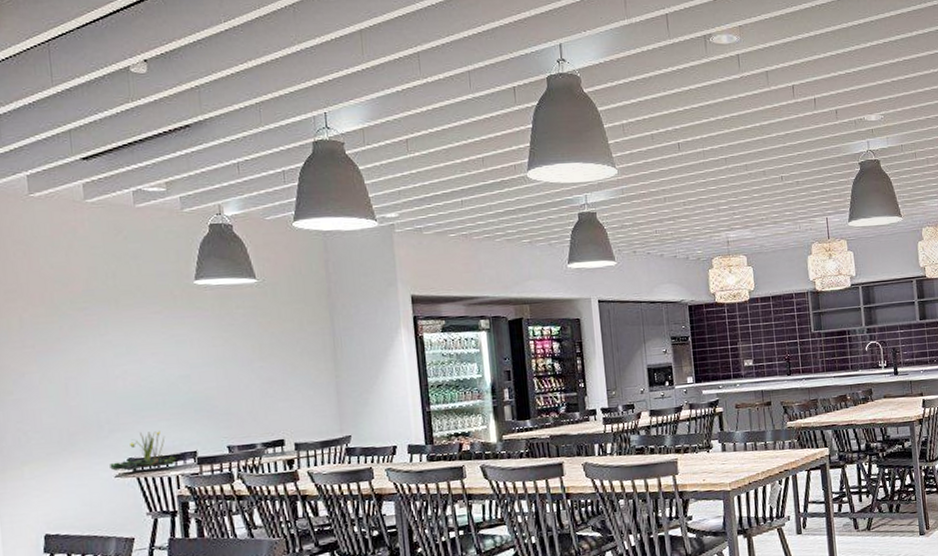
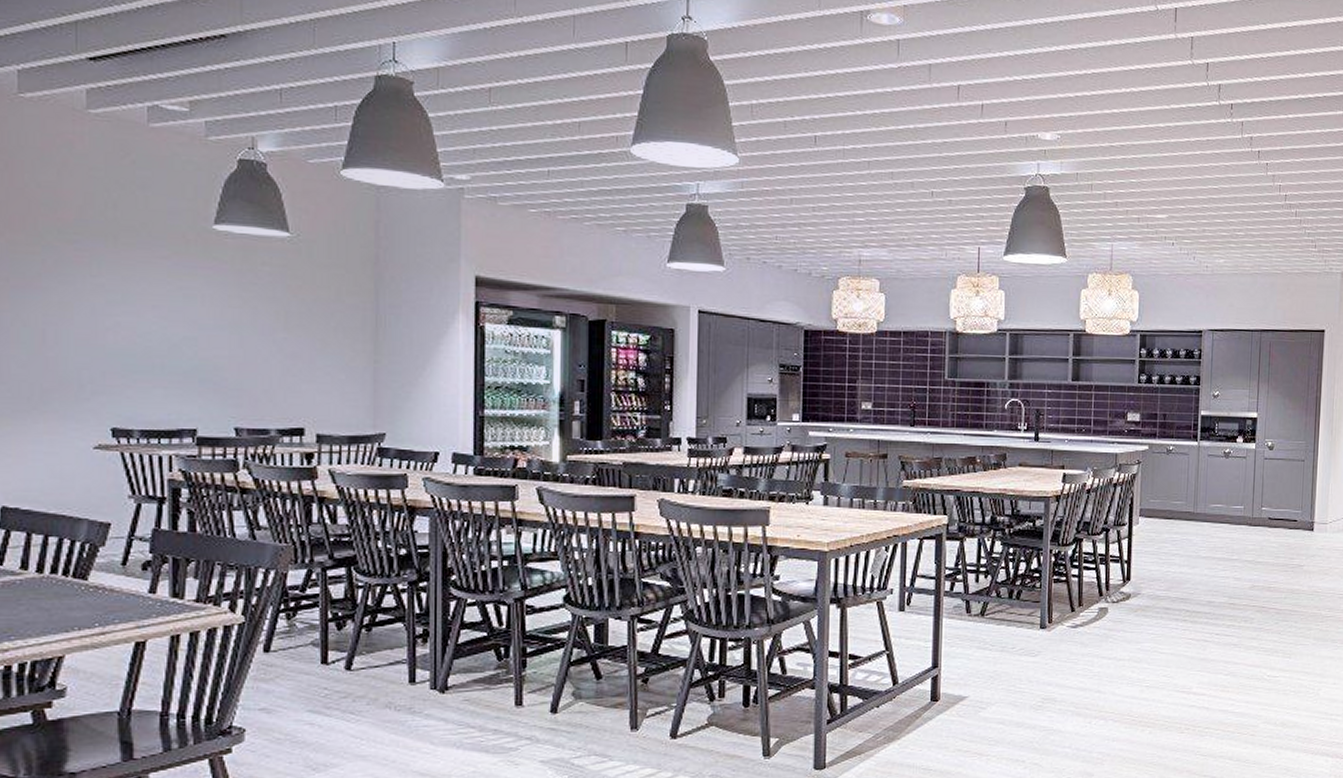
plant: present [110,431,177,472] -> none [89,399,172,444]

